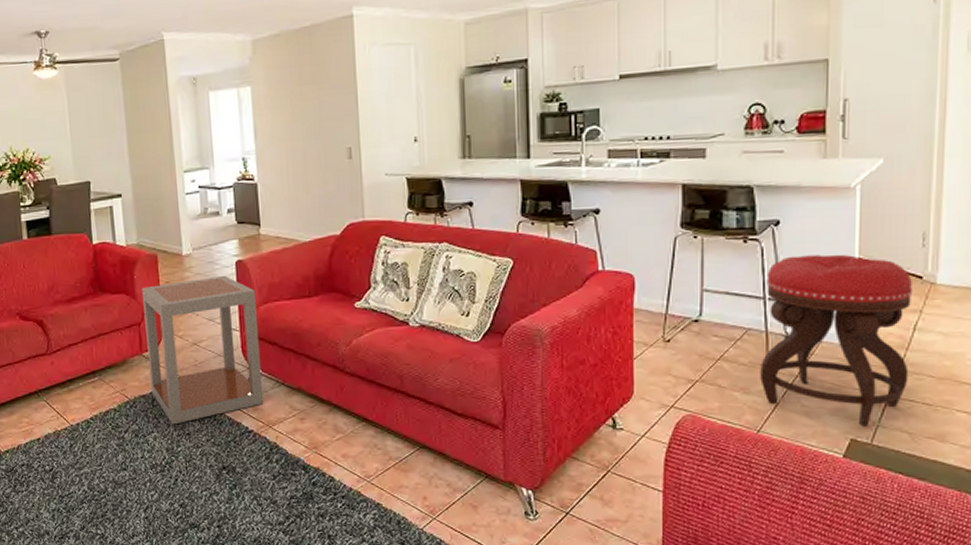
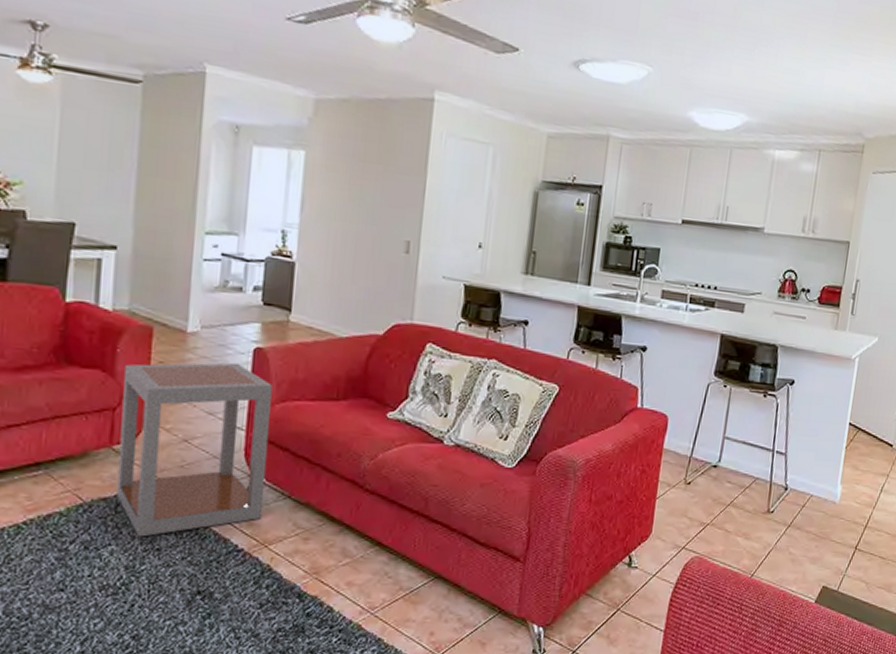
stool: present [760,254,913,427] -> none [760,414,885,575]

